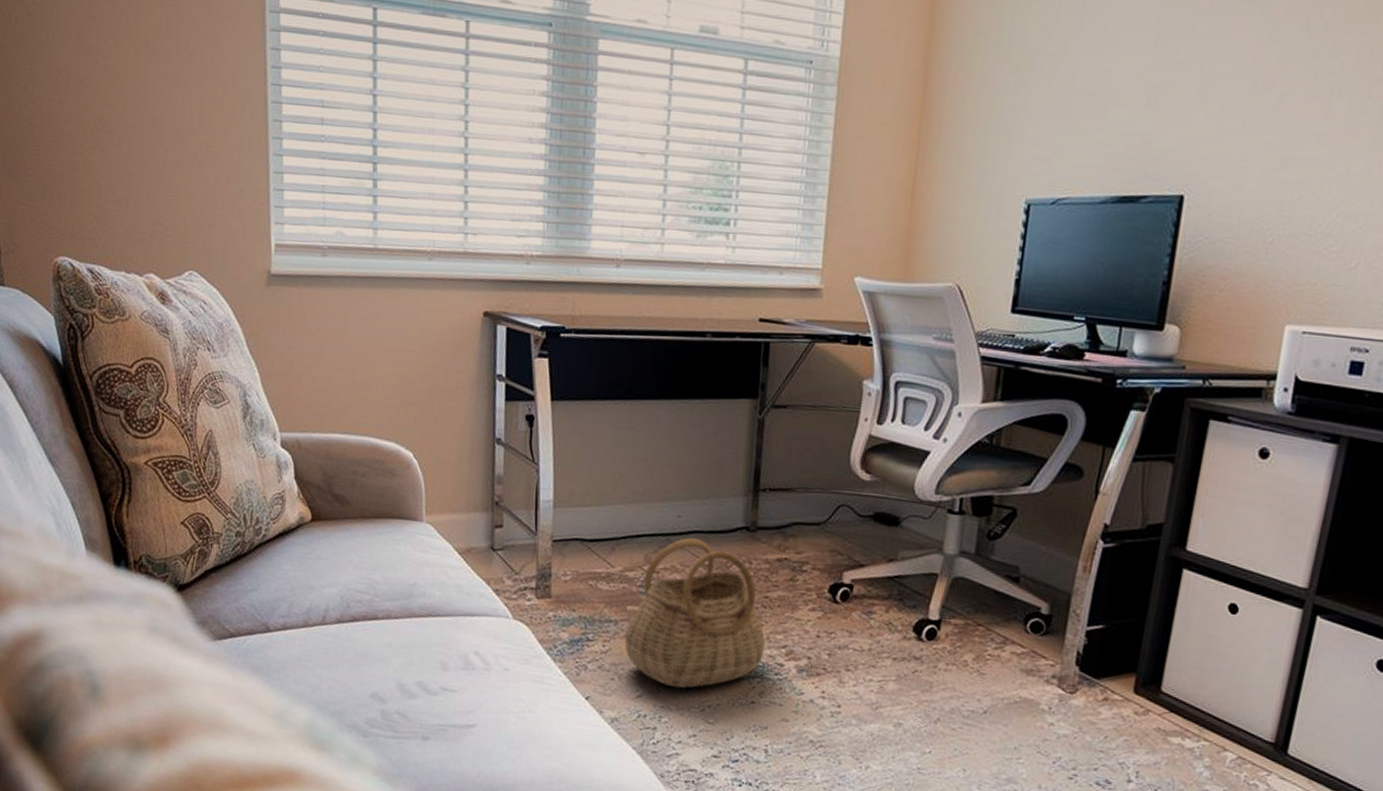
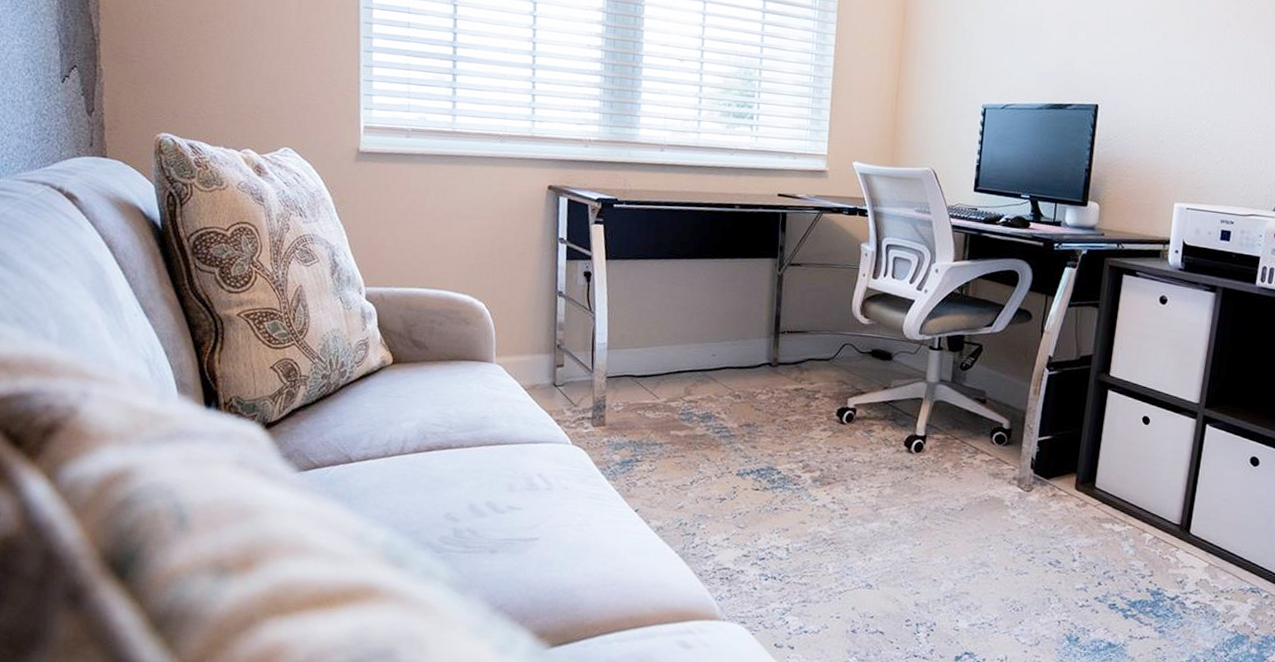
basket: present [624,538,765,688] -> none [668,373,786,499]

